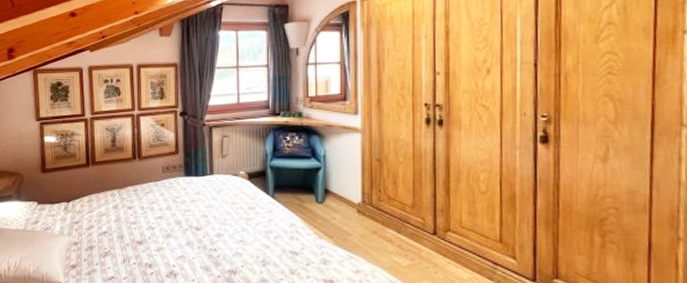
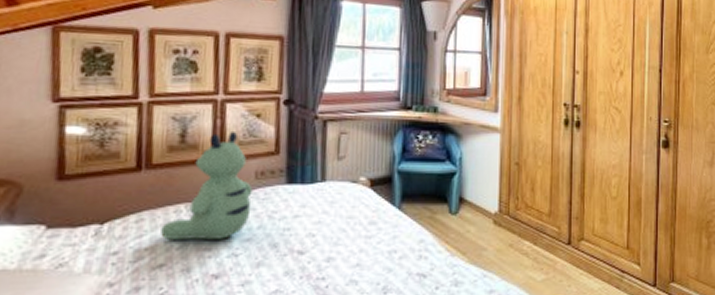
bear: none [103,136,161,216] -> present [161,130,253,239]

